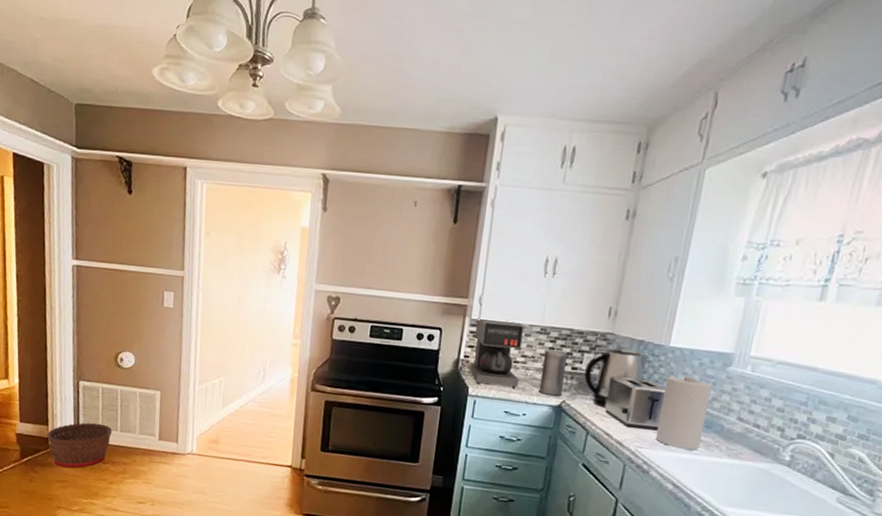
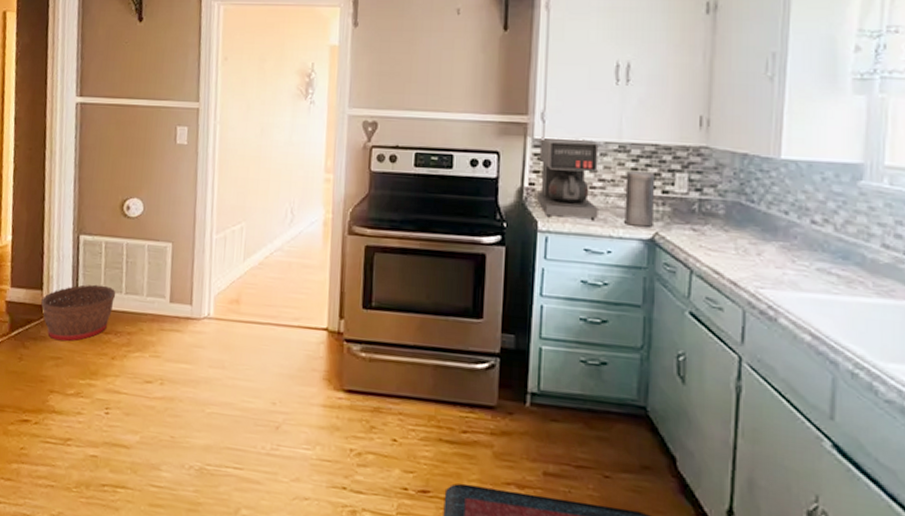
kettle: present [584,348,649,408] -> none [679,164,756,240]
toaster: present [605,376,667,431] -> none [709,199,785,266]
paper towel holder: present [655,375,712,450] -> none [779,194,842,289]

